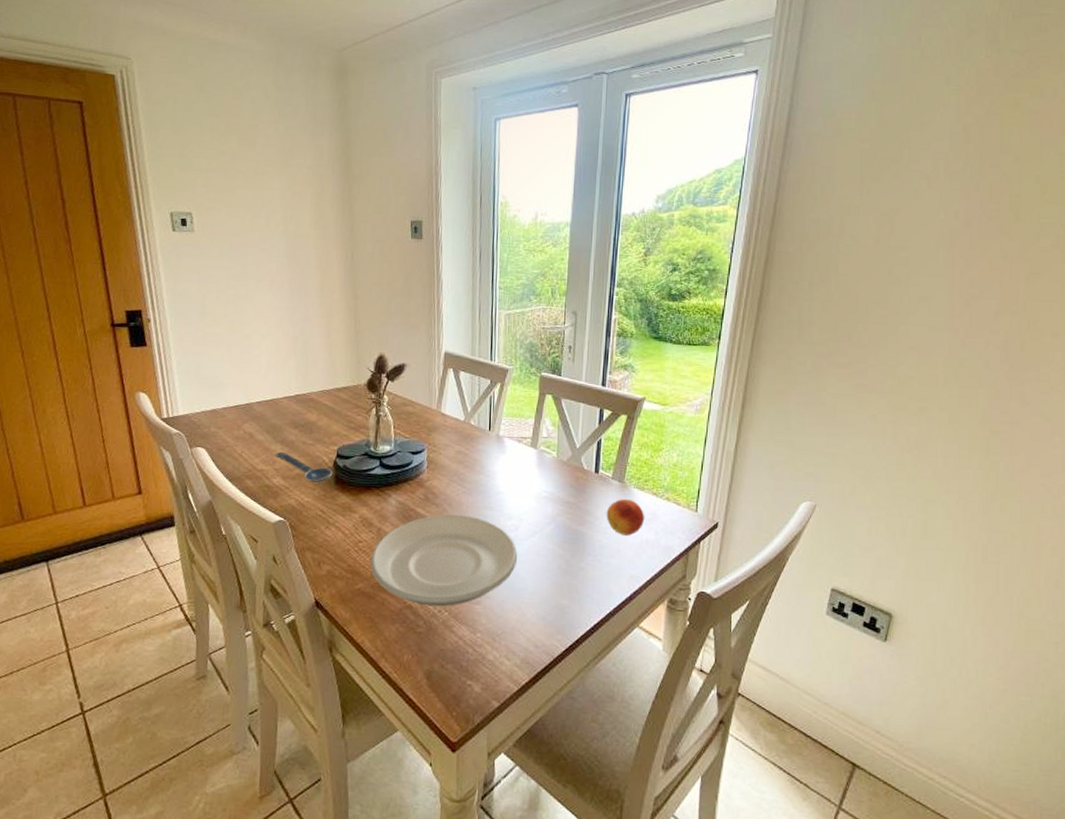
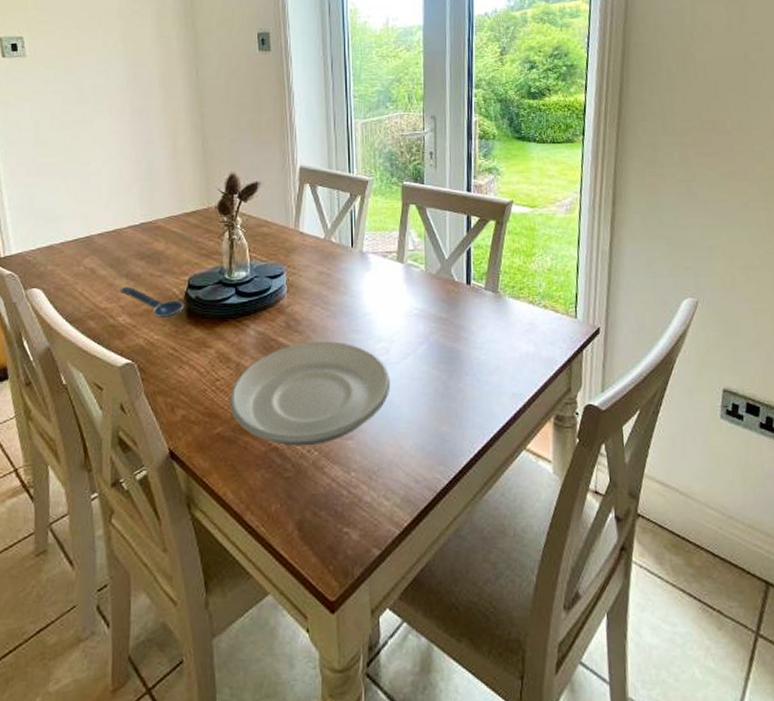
fruit: present [606,499,645,536] -> none [481,310,523,350]

